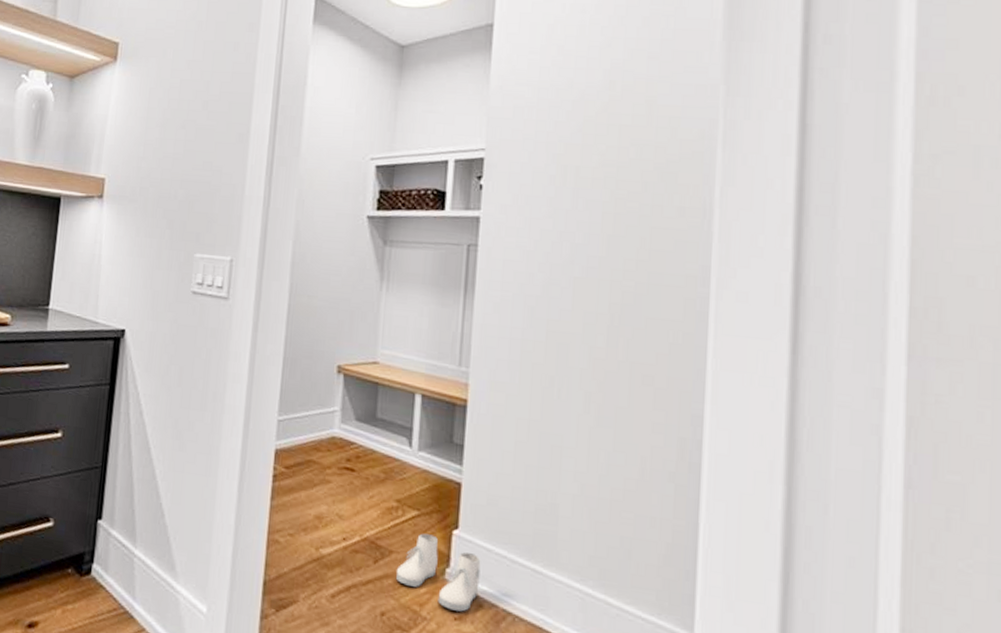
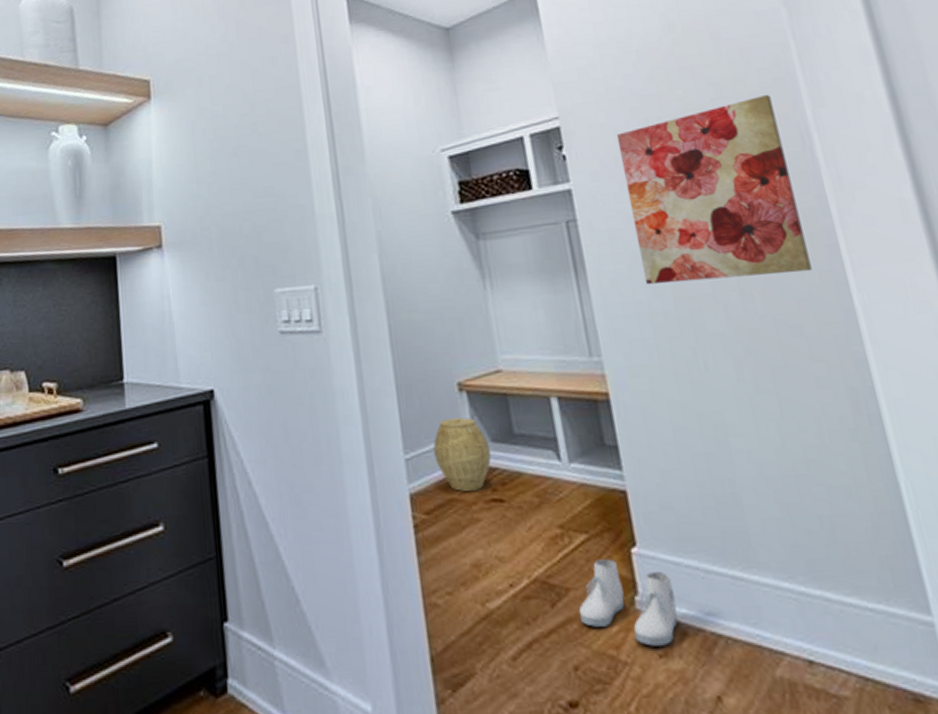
woven basket: none [303,393,354,458] -> present [433,417,492,491]
wall art: none [526,164,686,332] -> present [616,94,812,285]

